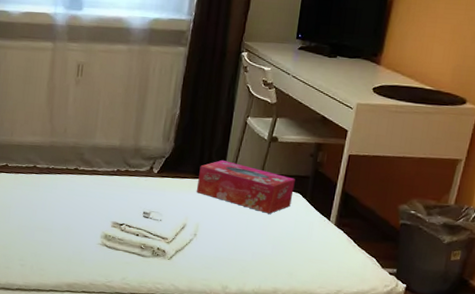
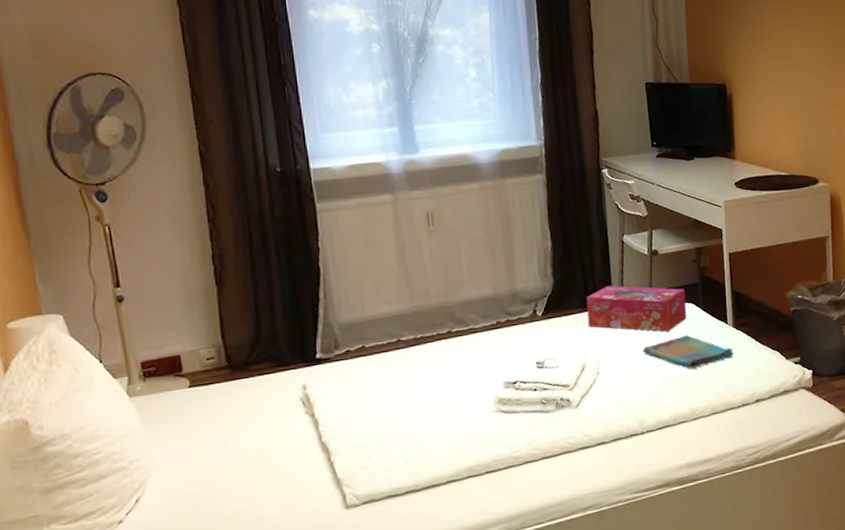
dish towel: none [241,221,330,254] -> present [643,335,735,369]

